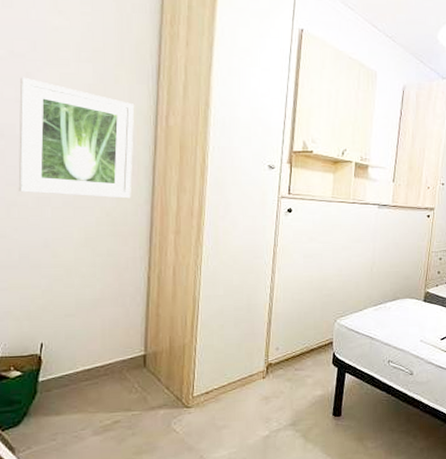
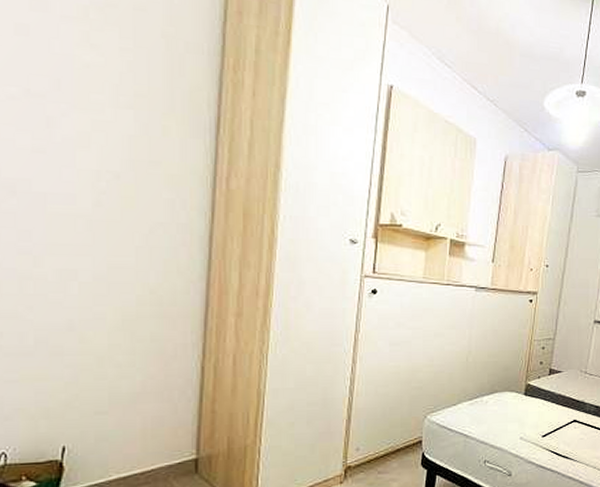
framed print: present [18,77,135,199] -> none [34,122,188,274]

